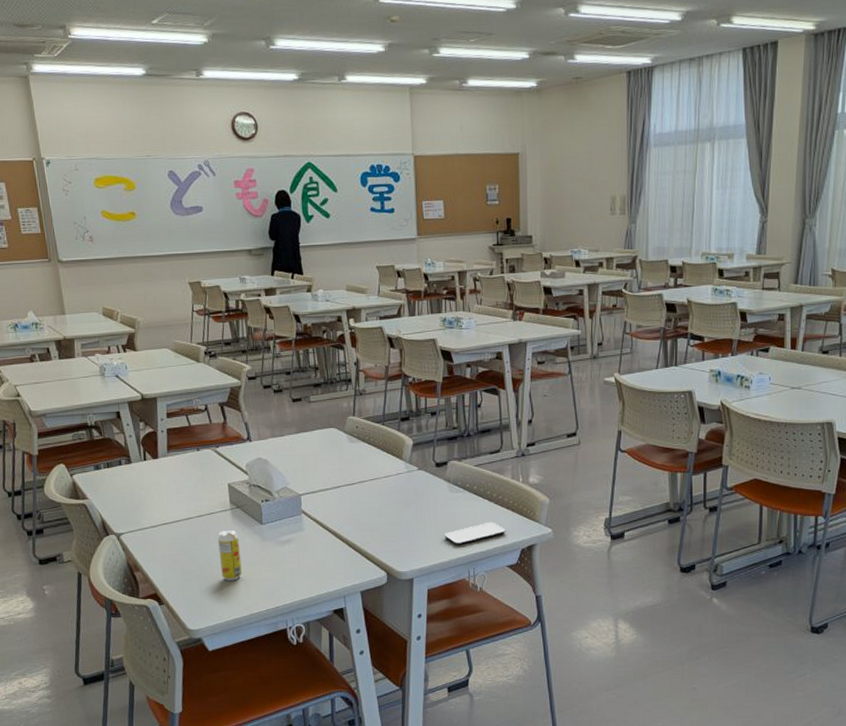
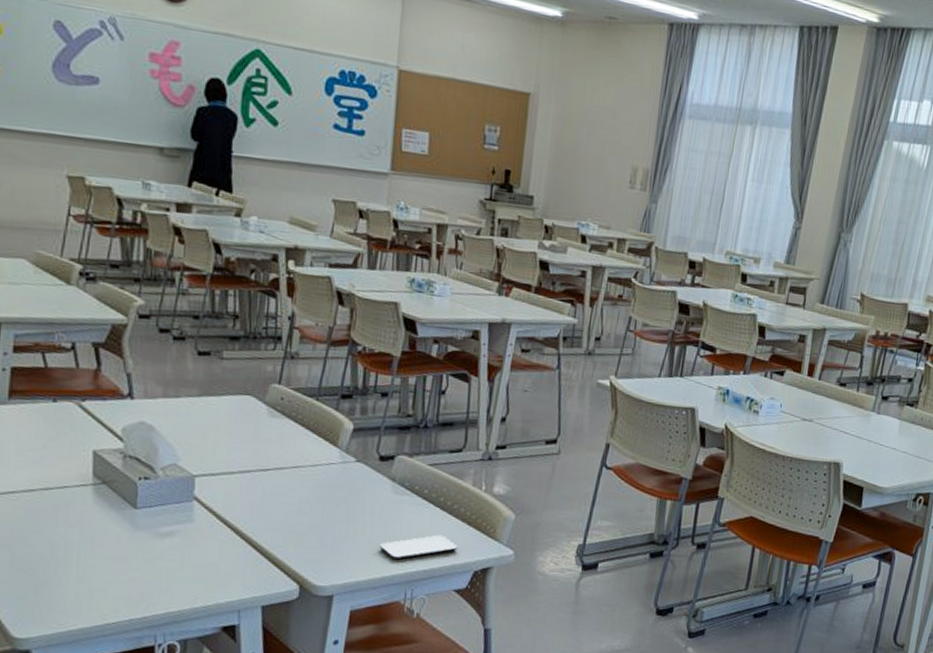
beverage can: present [218,529,243,581] -> none [69,510,101,579]

